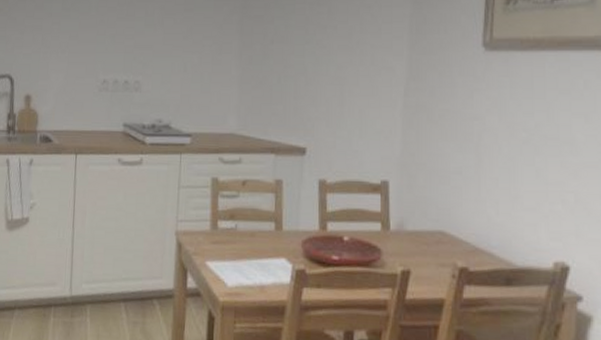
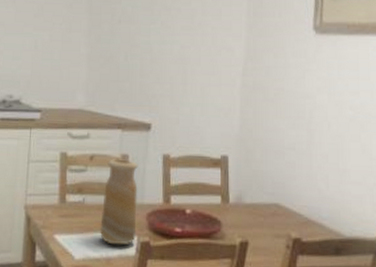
vase: none [253,184,293,273] -> present [100,159,138,245]

